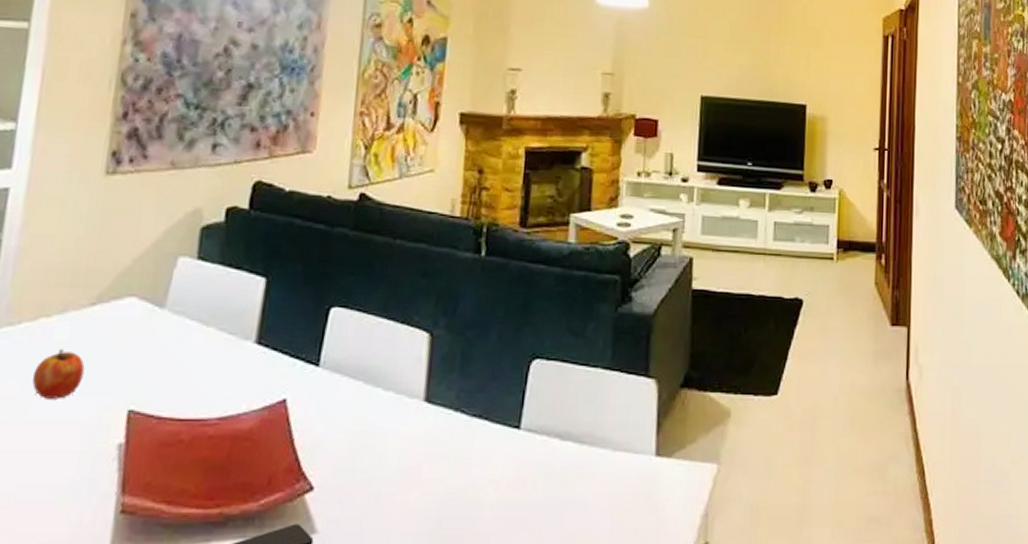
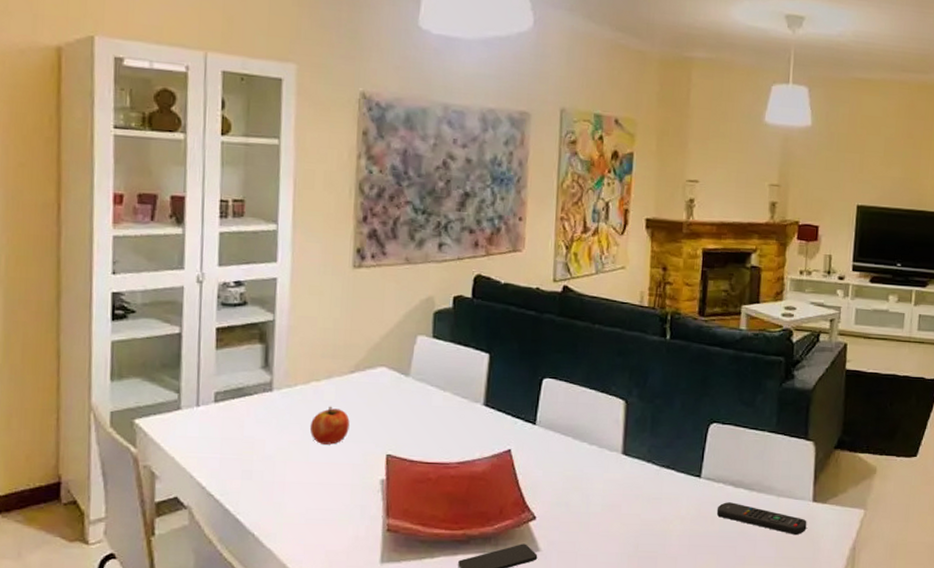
remote control: none [539,460,649,501] -> present [716,502,807,536]

